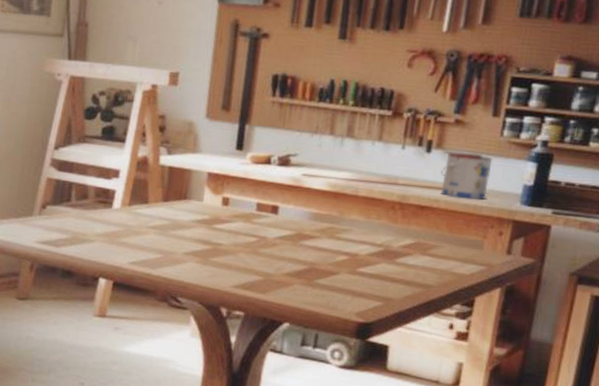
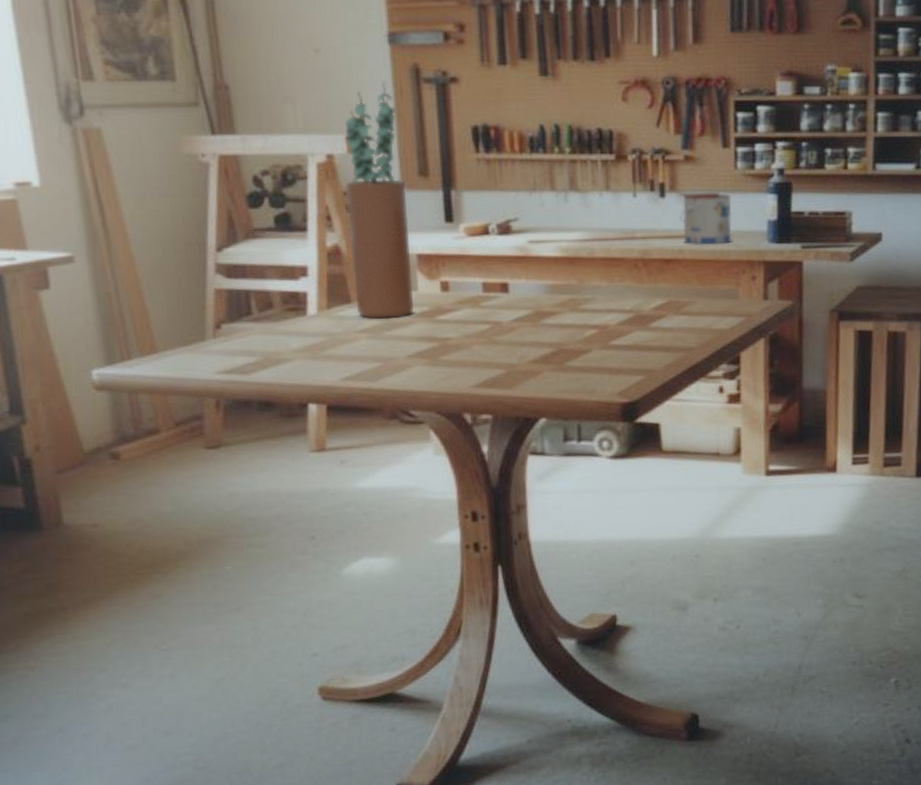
vase: none [151,31,213,222] -> present [344,81,413,319]

